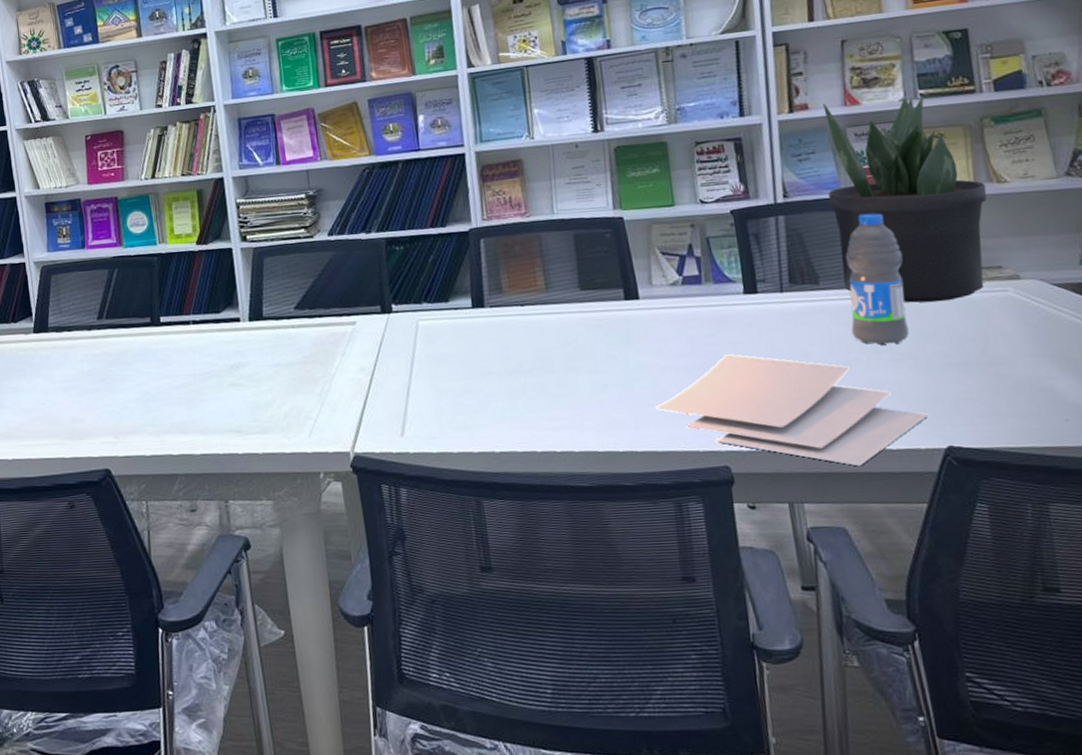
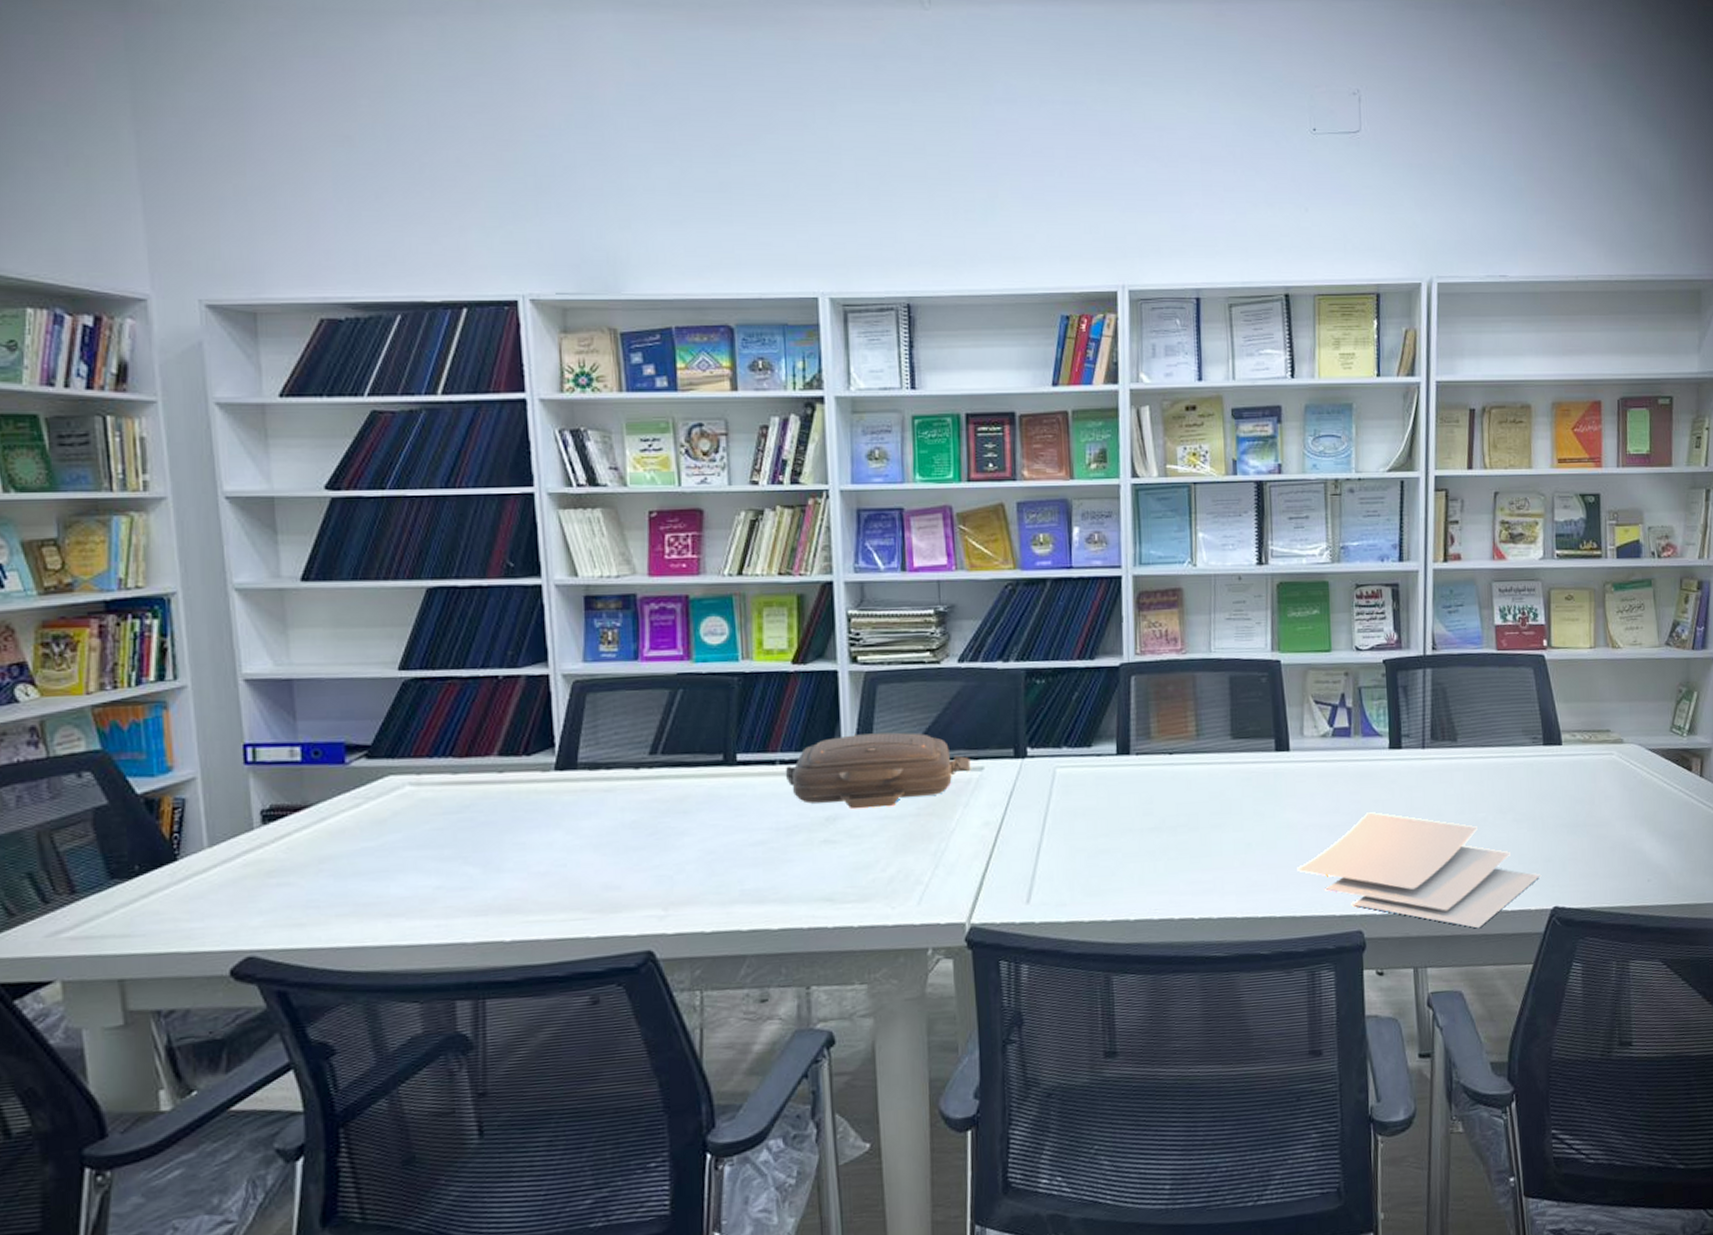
laptop bag: none [197,295,345,359] -> present [785,732,971,810]
planter: present [823,95,987,303] -> none [1471,555,1603,763]
water bottle: present [845,212,909,345] -> none [1481,670,1530,805]

